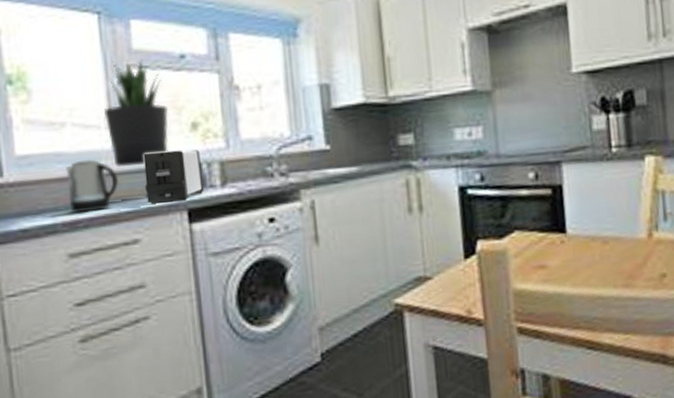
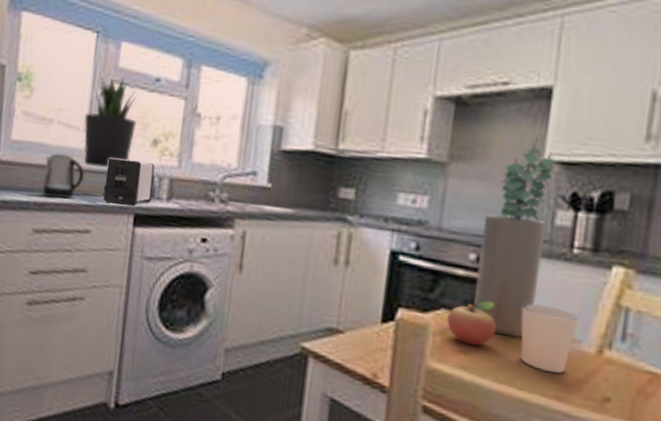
fruit: none [521,213,565,258] -> present [447,301,496,346]
vase: none [534,53,591,242] -> present [473,138,556,338]
cup: none [582,205,636,265] -> present [520,303,584,374]

